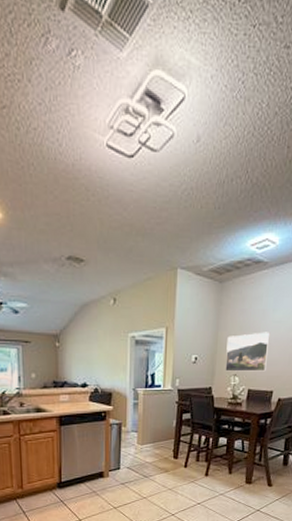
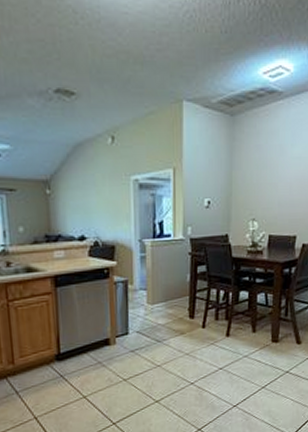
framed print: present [225,332,271,372] -> none [242,169,290,216]

